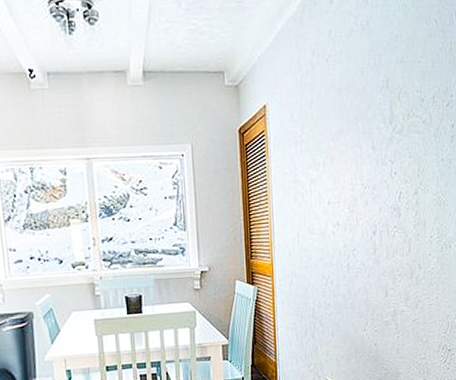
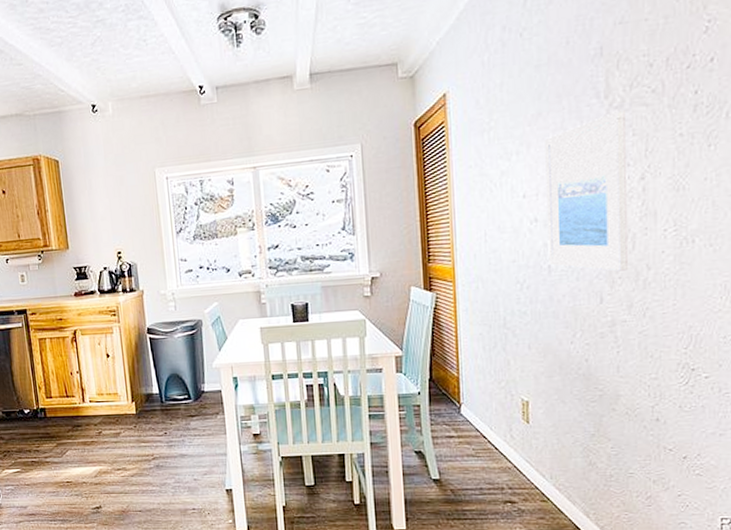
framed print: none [345,136,406,270] -> present [545,111,629,272]

